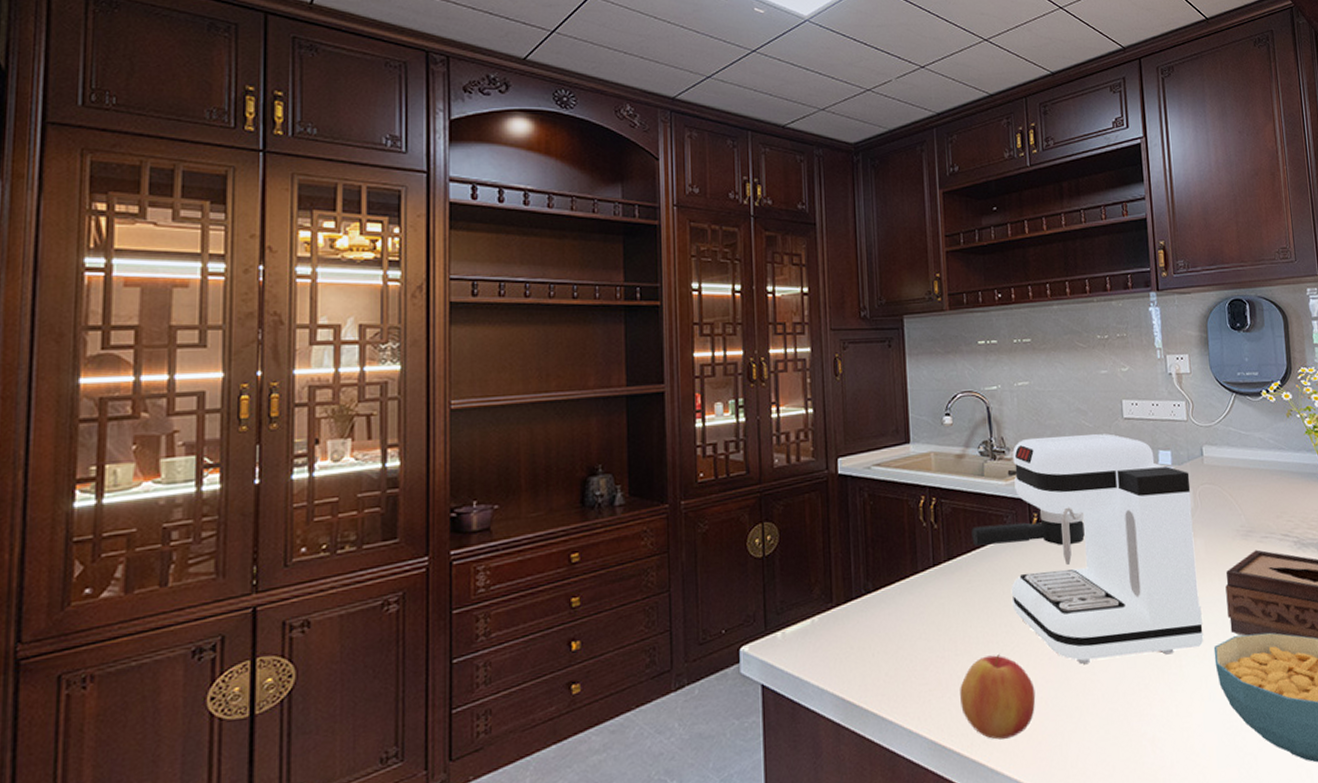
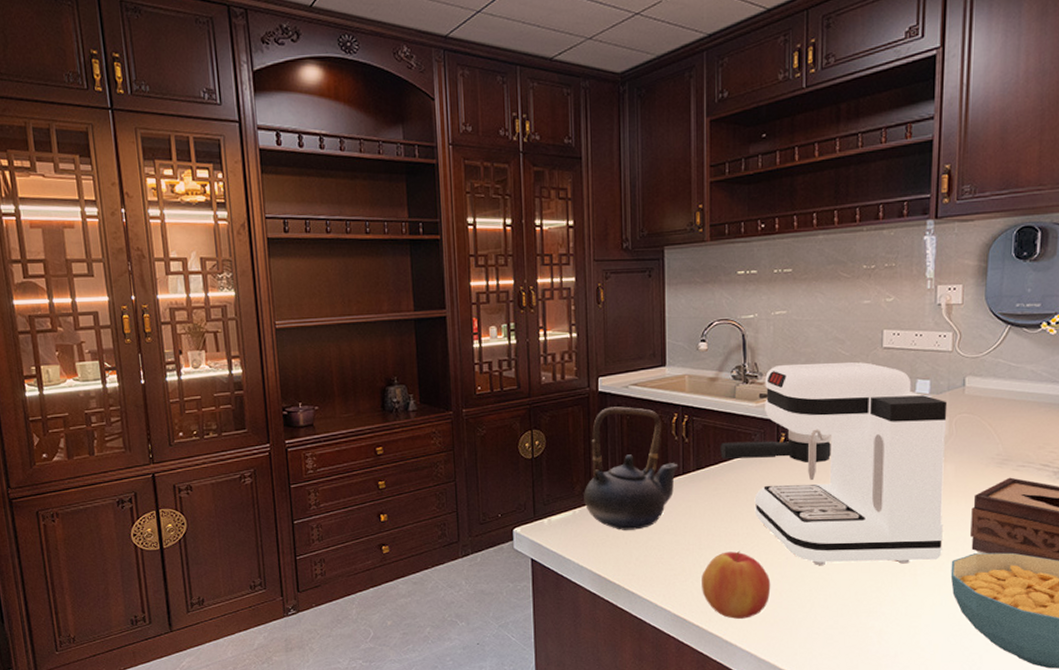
teapot: none [823,490,928,640] -> present [584,406,679,530]

